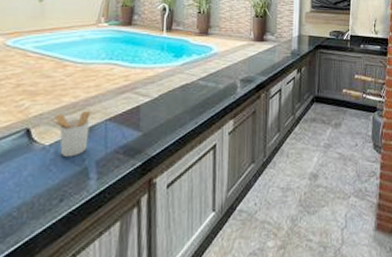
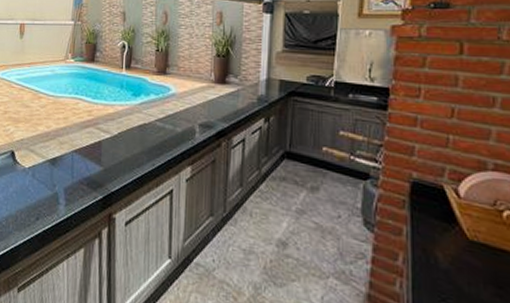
utensil holder: present [49,111,91,158] -> none [28,141,60,182]

